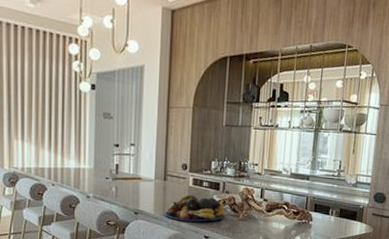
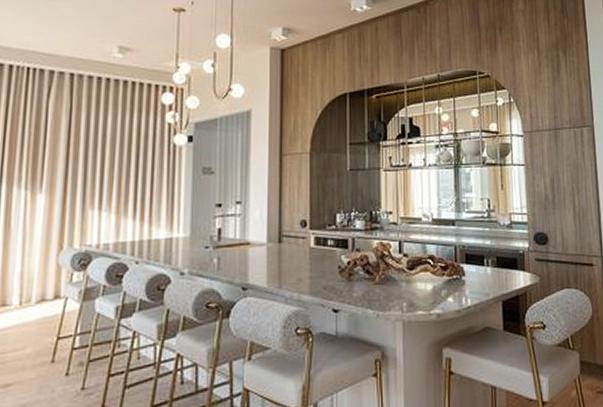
fruit bowl: present [164,193,225,222] -> none [280,256,356,293]

